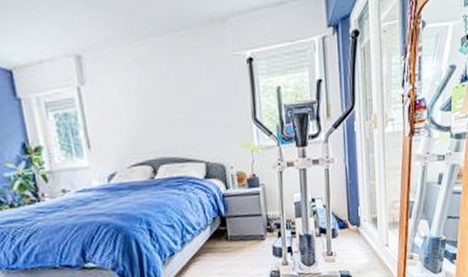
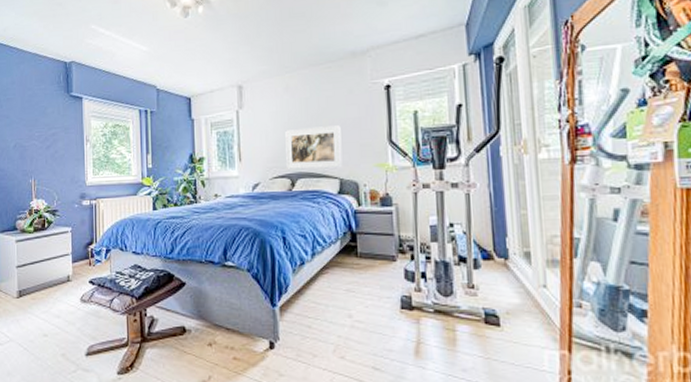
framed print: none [140,104,207,155] -> present [285,125,343,169]

